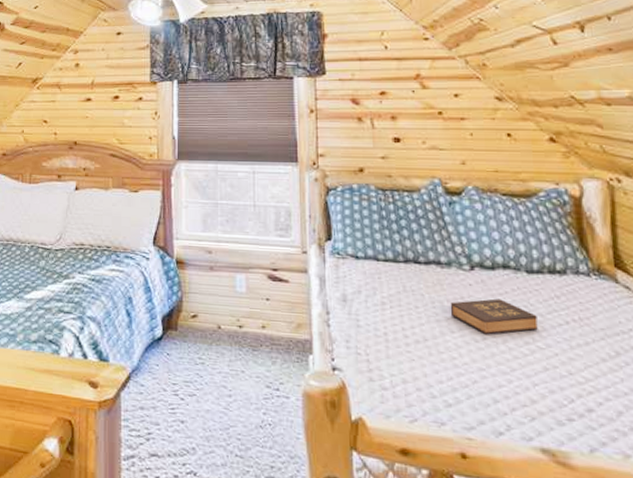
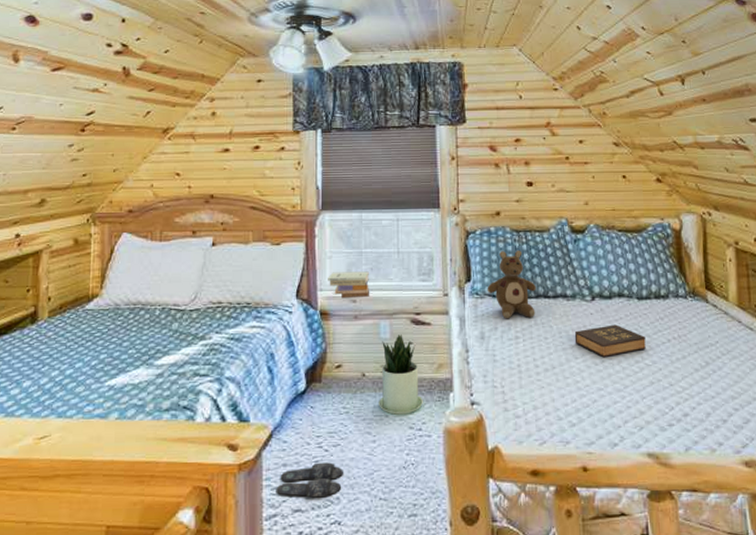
slippers: none [133,410,199,446] -> present [276,462,343,498]
books: none [184,222,226,250] -> present [328,271,370,299]
planter: none [235,290,281,372] -> present [379,335,423,415]
stuffed bear: none [349,209,405,283] -> present [487,249,536,319]

